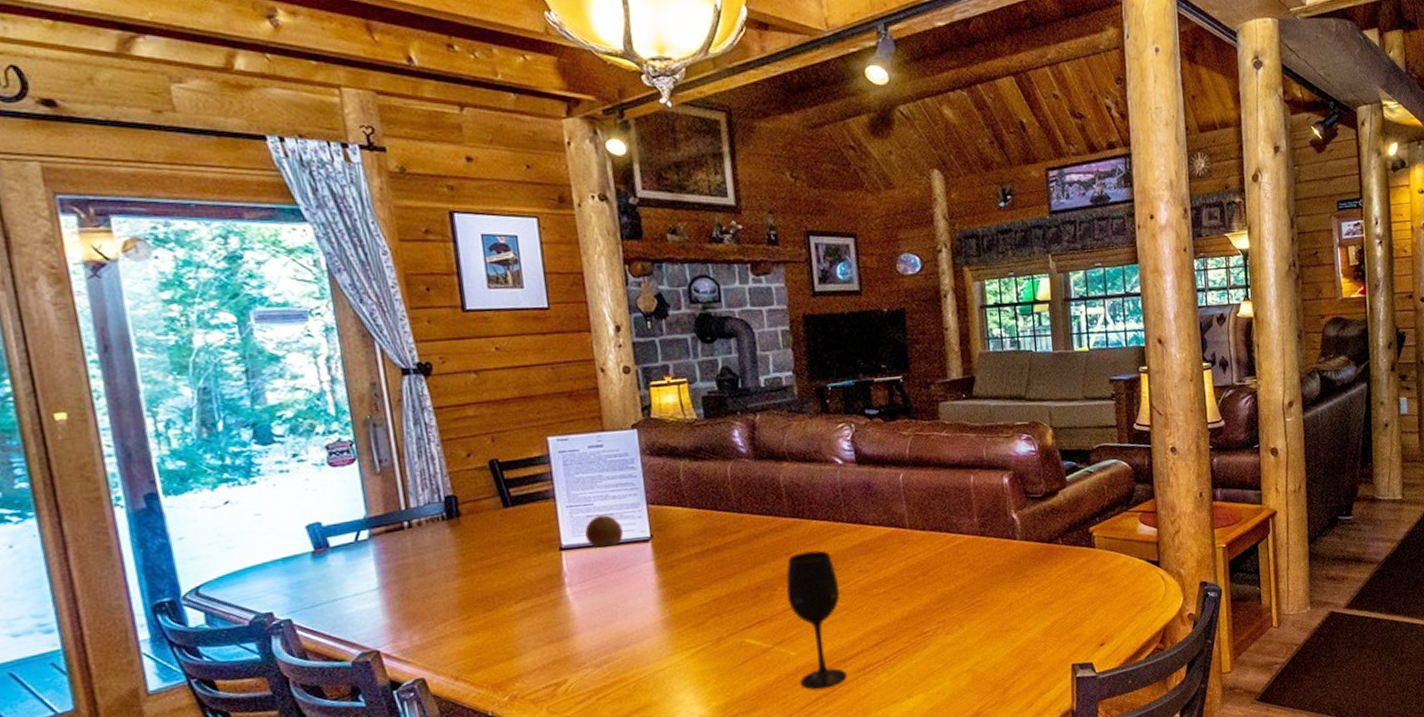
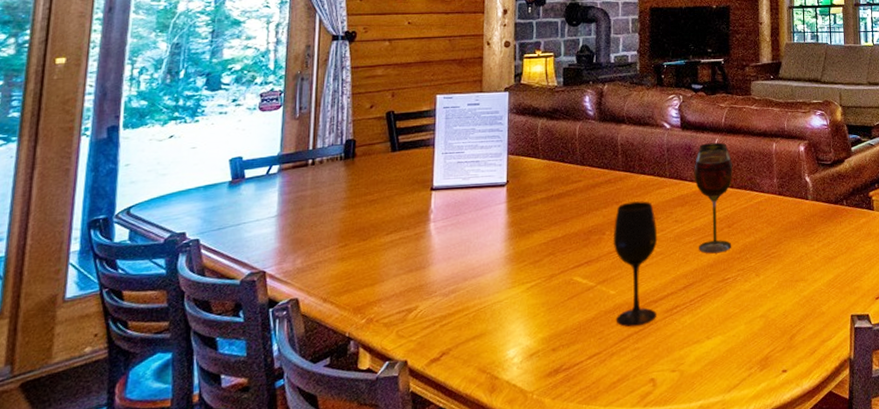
fruit: present [585,515,623,549] -> none [454,162,484,191]
wineglass: none [876,478,929,606] -> present [694,142,734,254]

